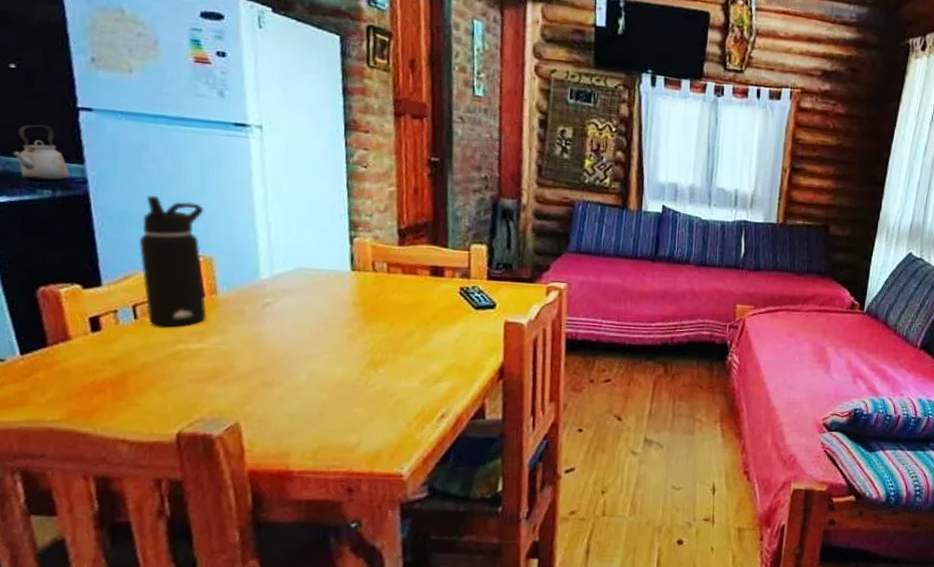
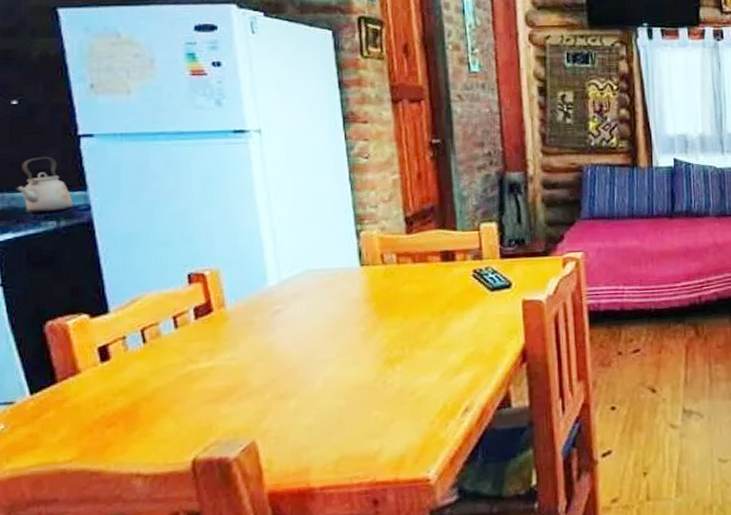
water bottle: present [139,196,207,327] -> none [144,214,216,348]

